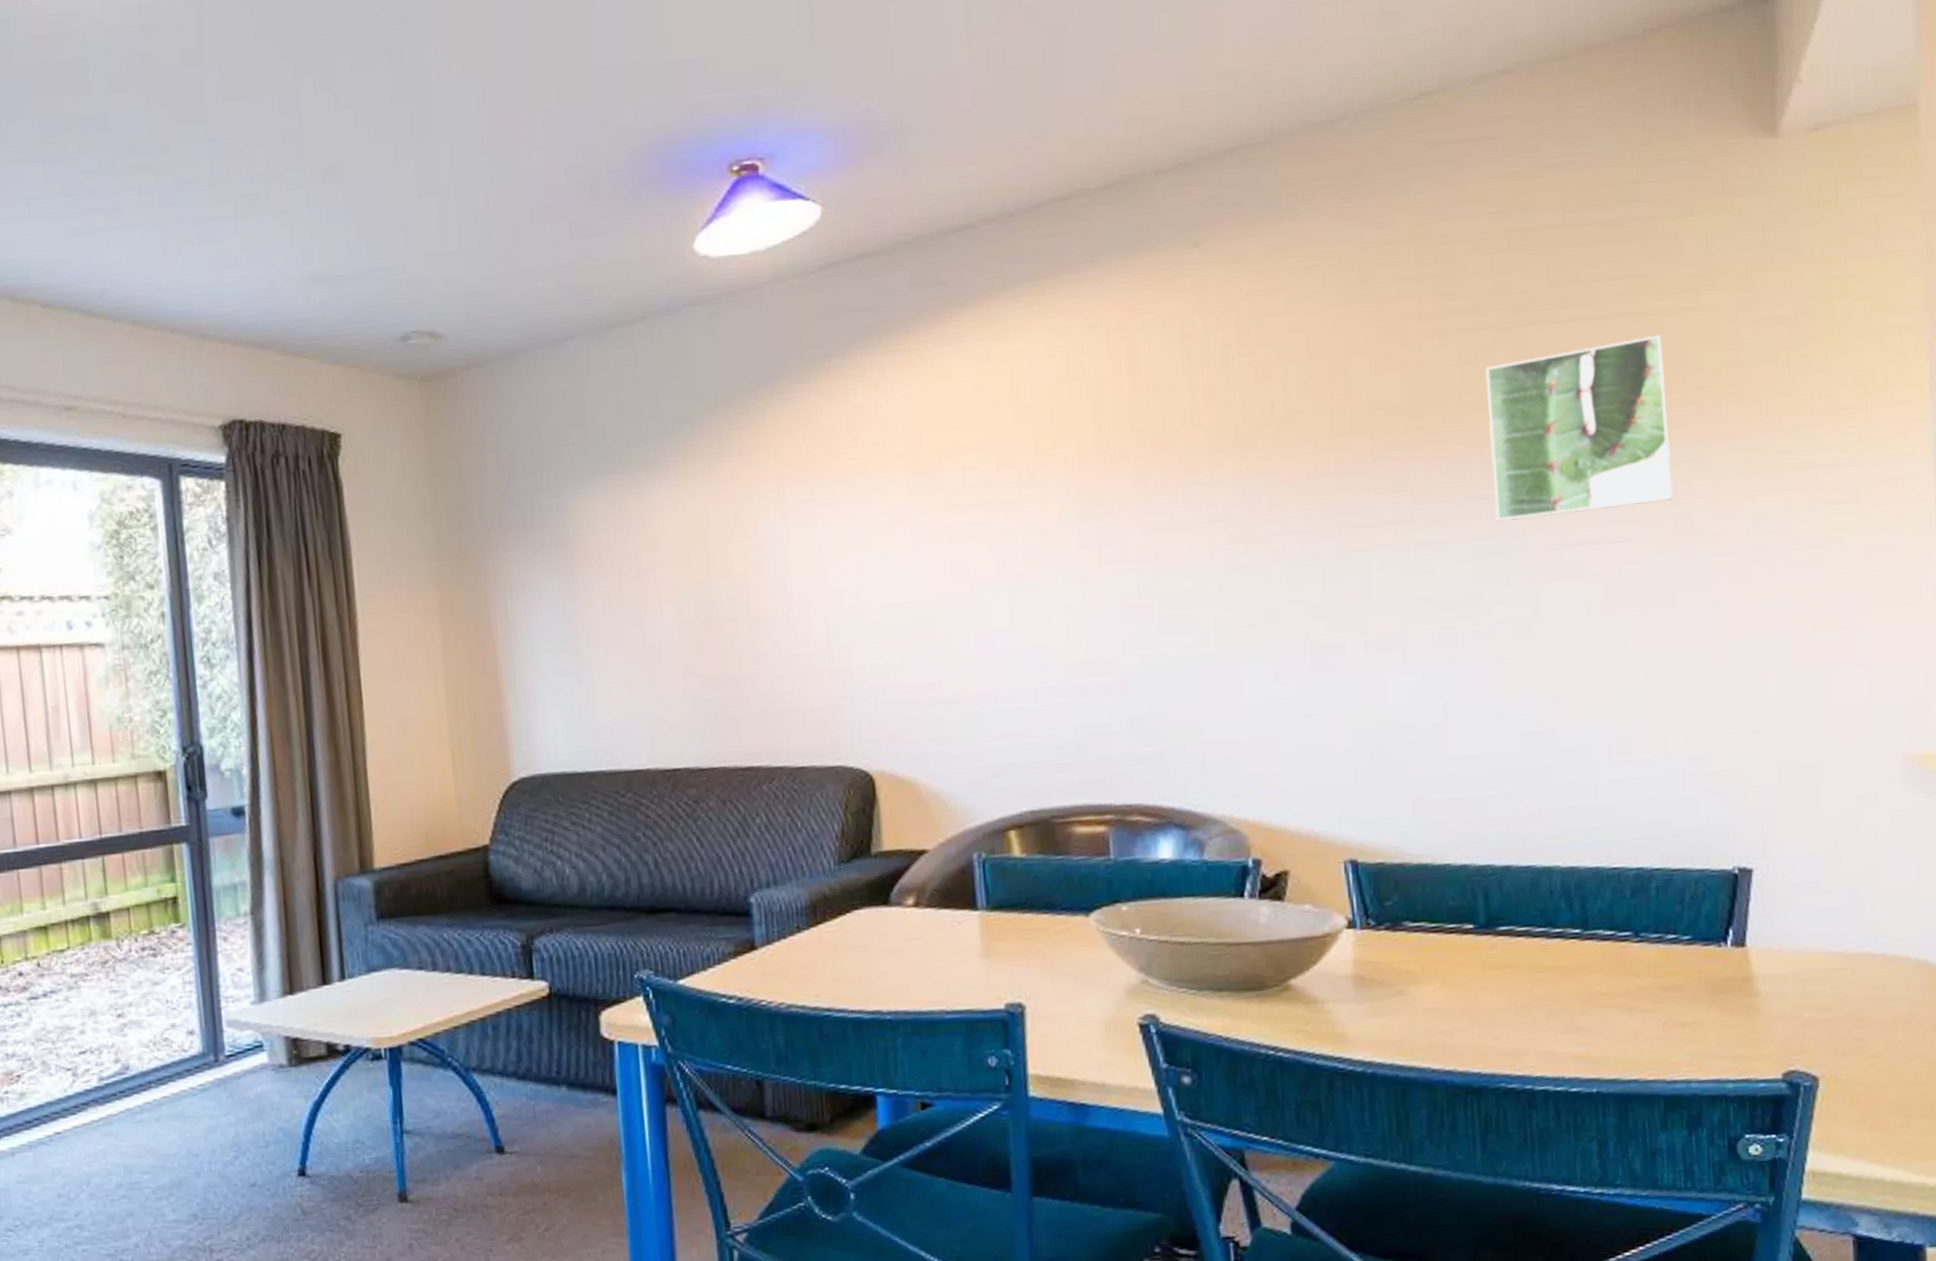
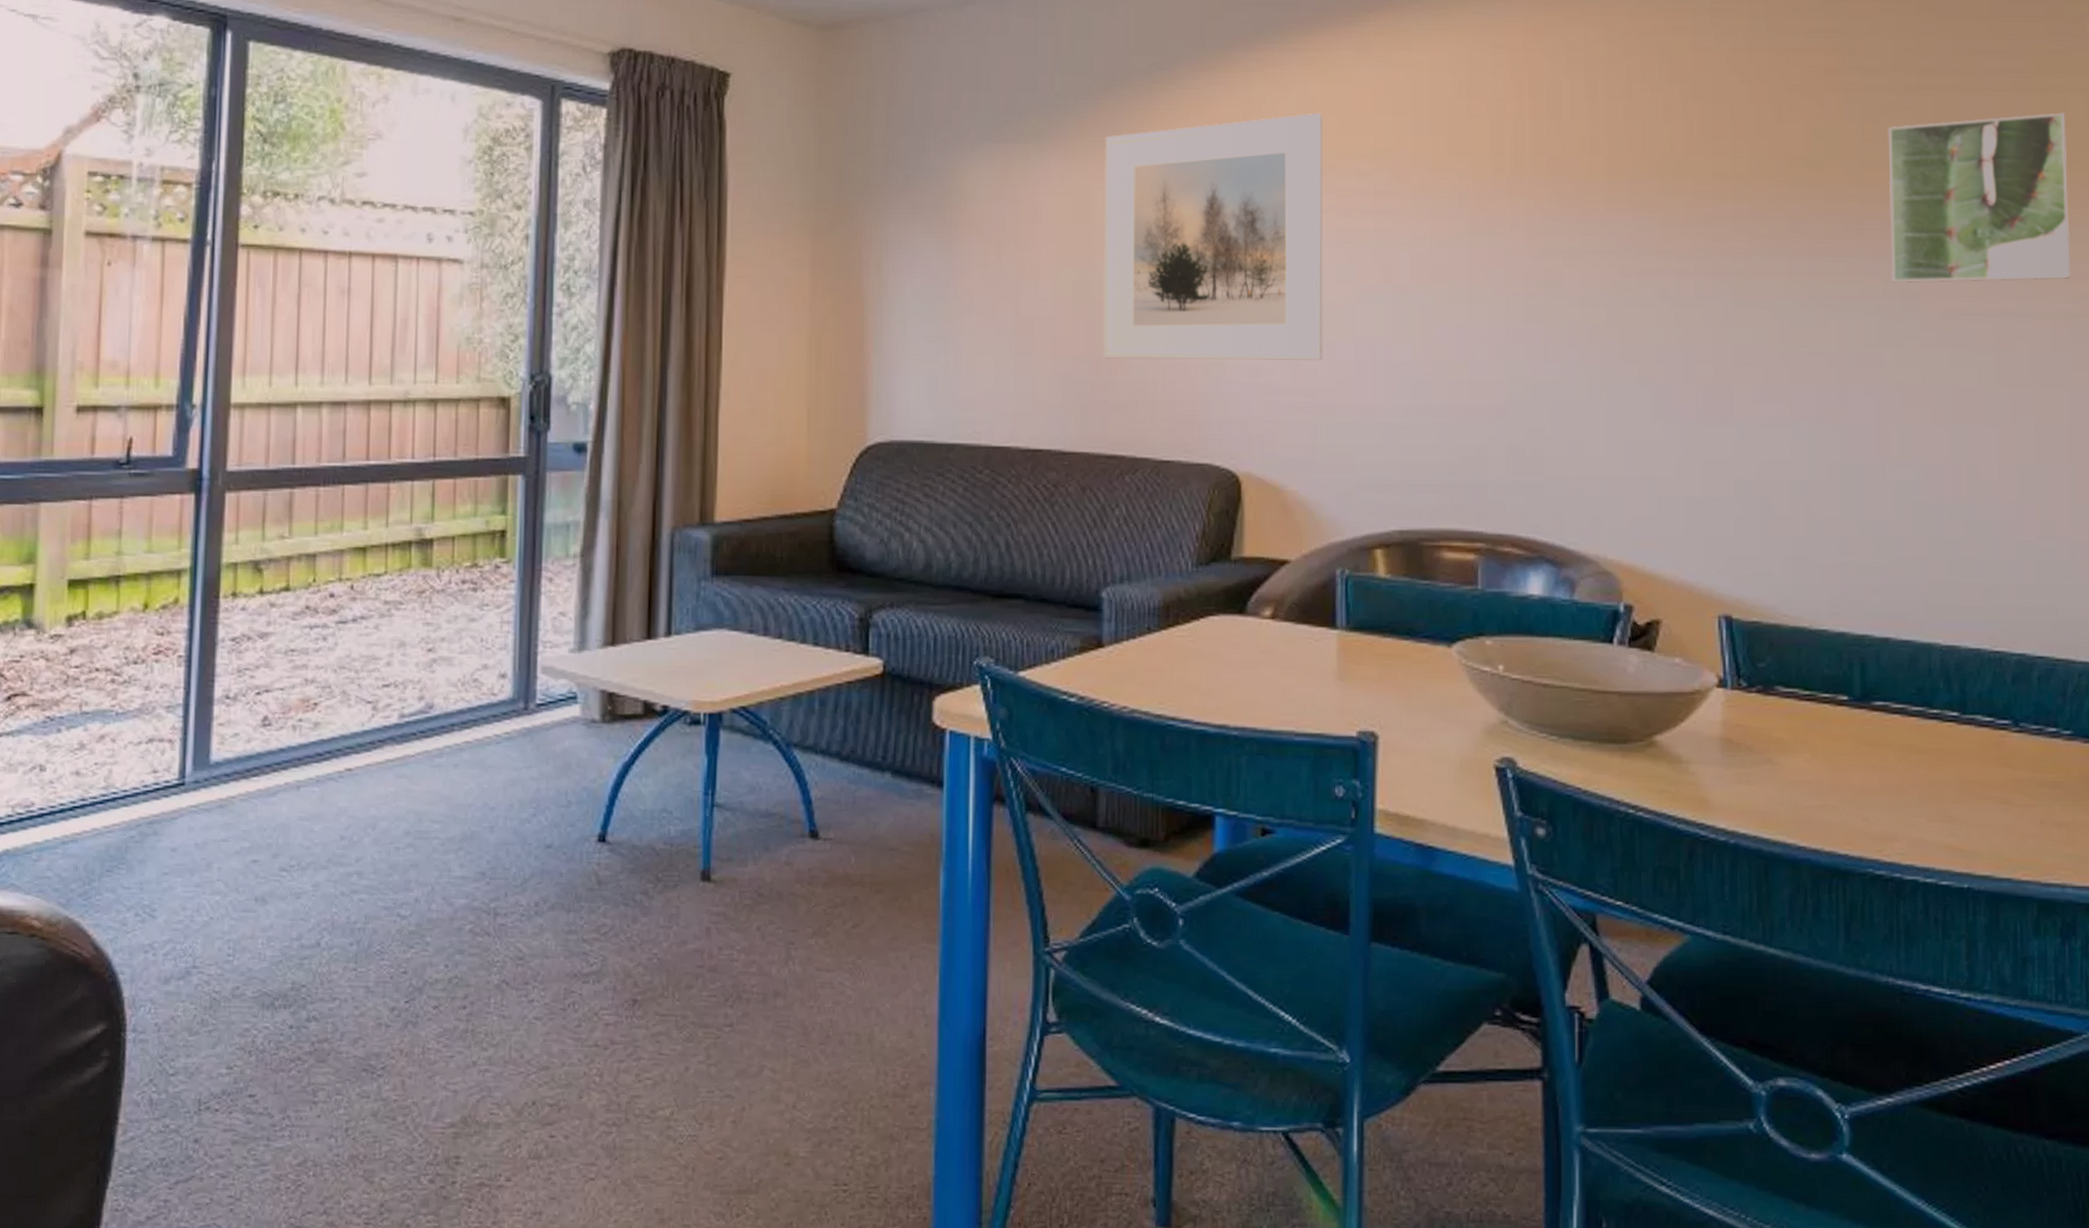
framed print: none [713,412,944,675] -> present [1103,113,1323,361]

